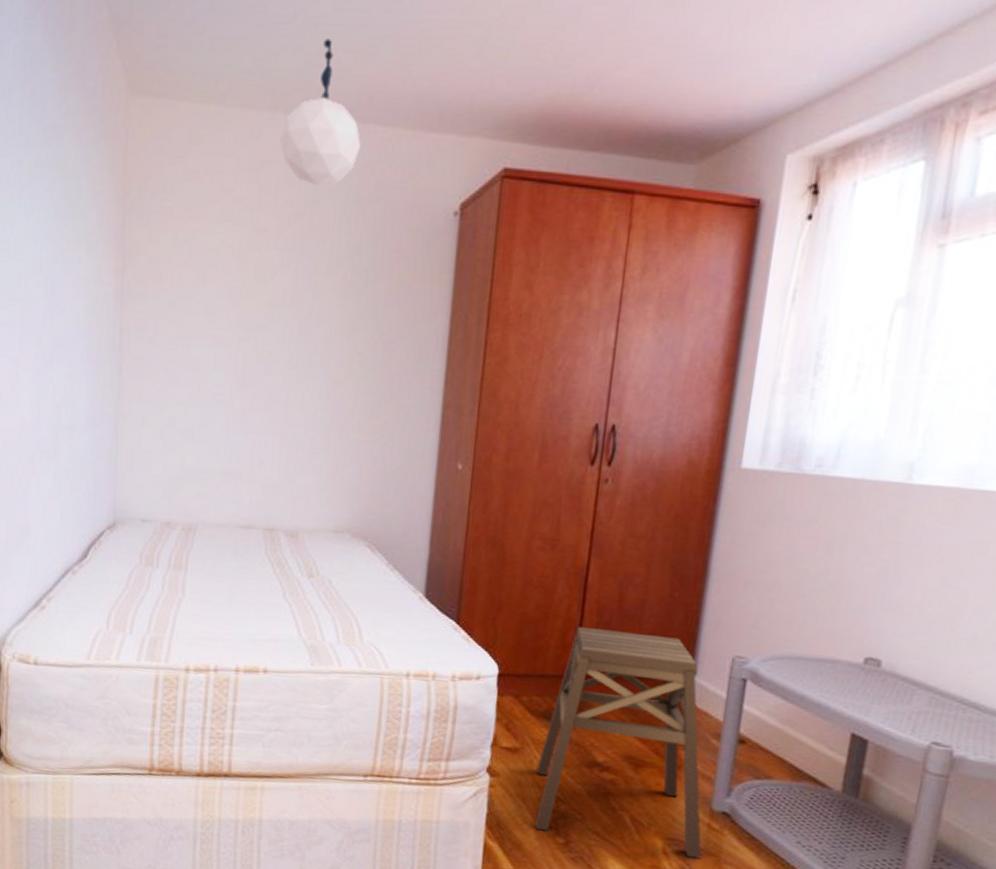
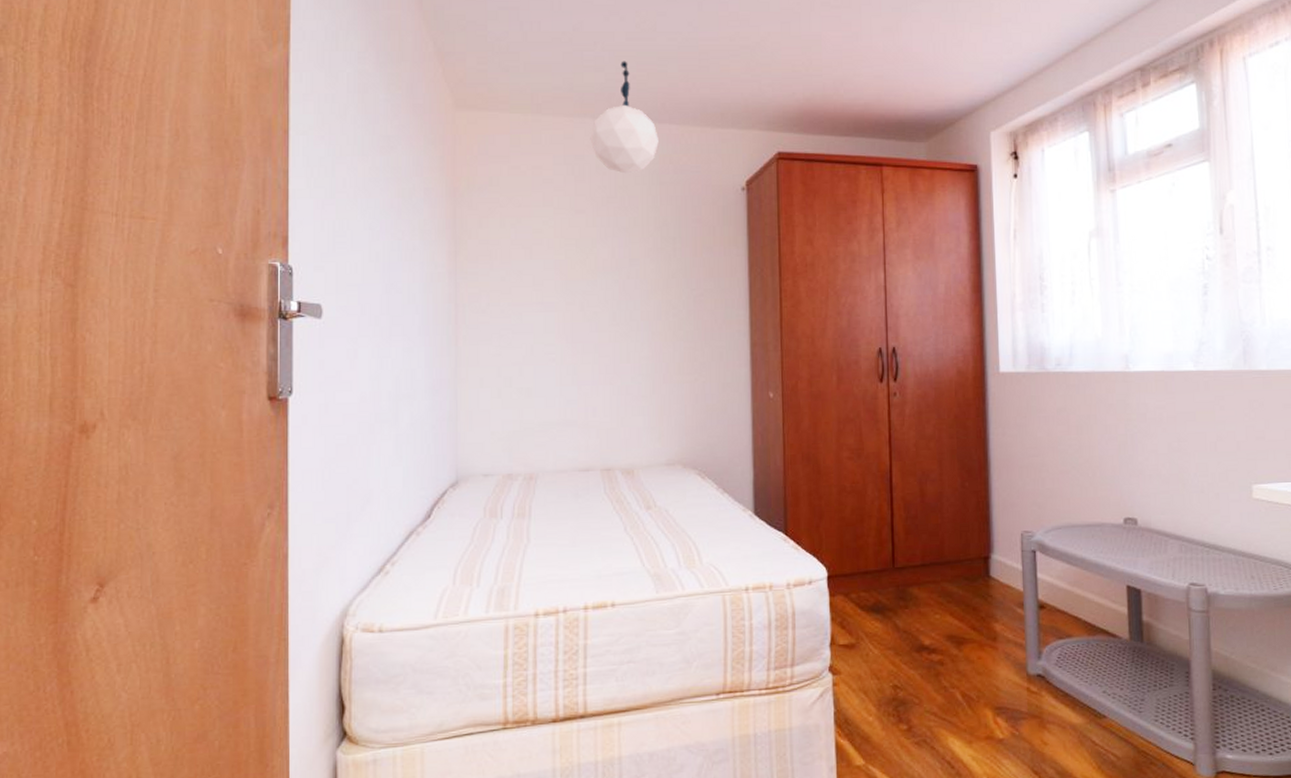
stool: present [534,627,702,859] -> none [873,522,1027,723]

